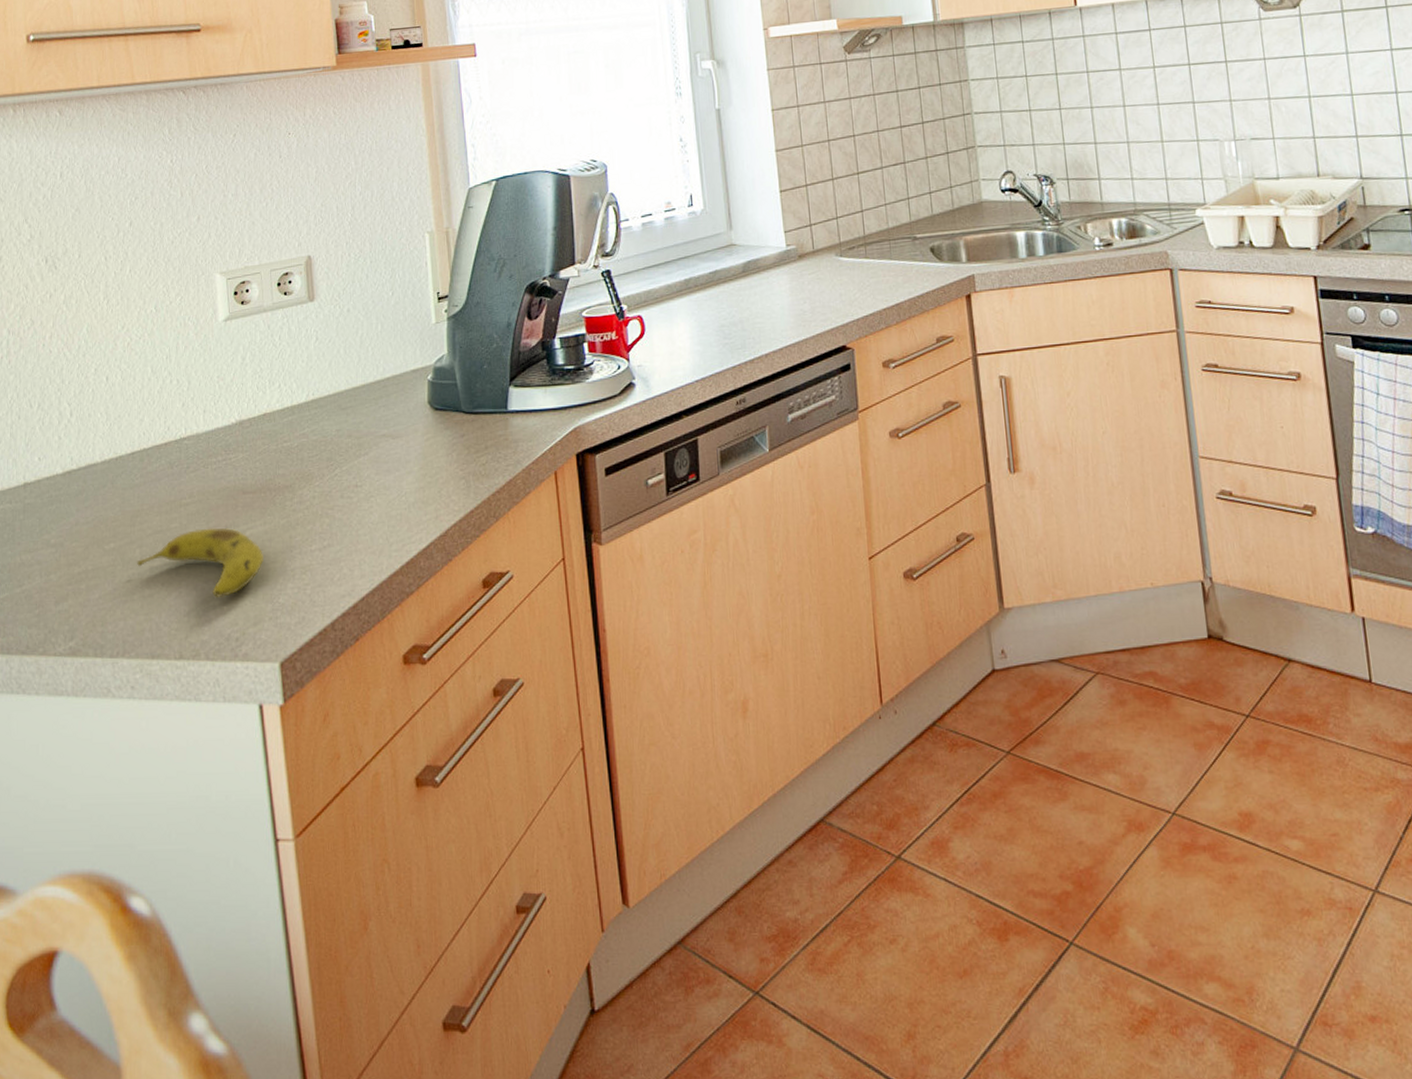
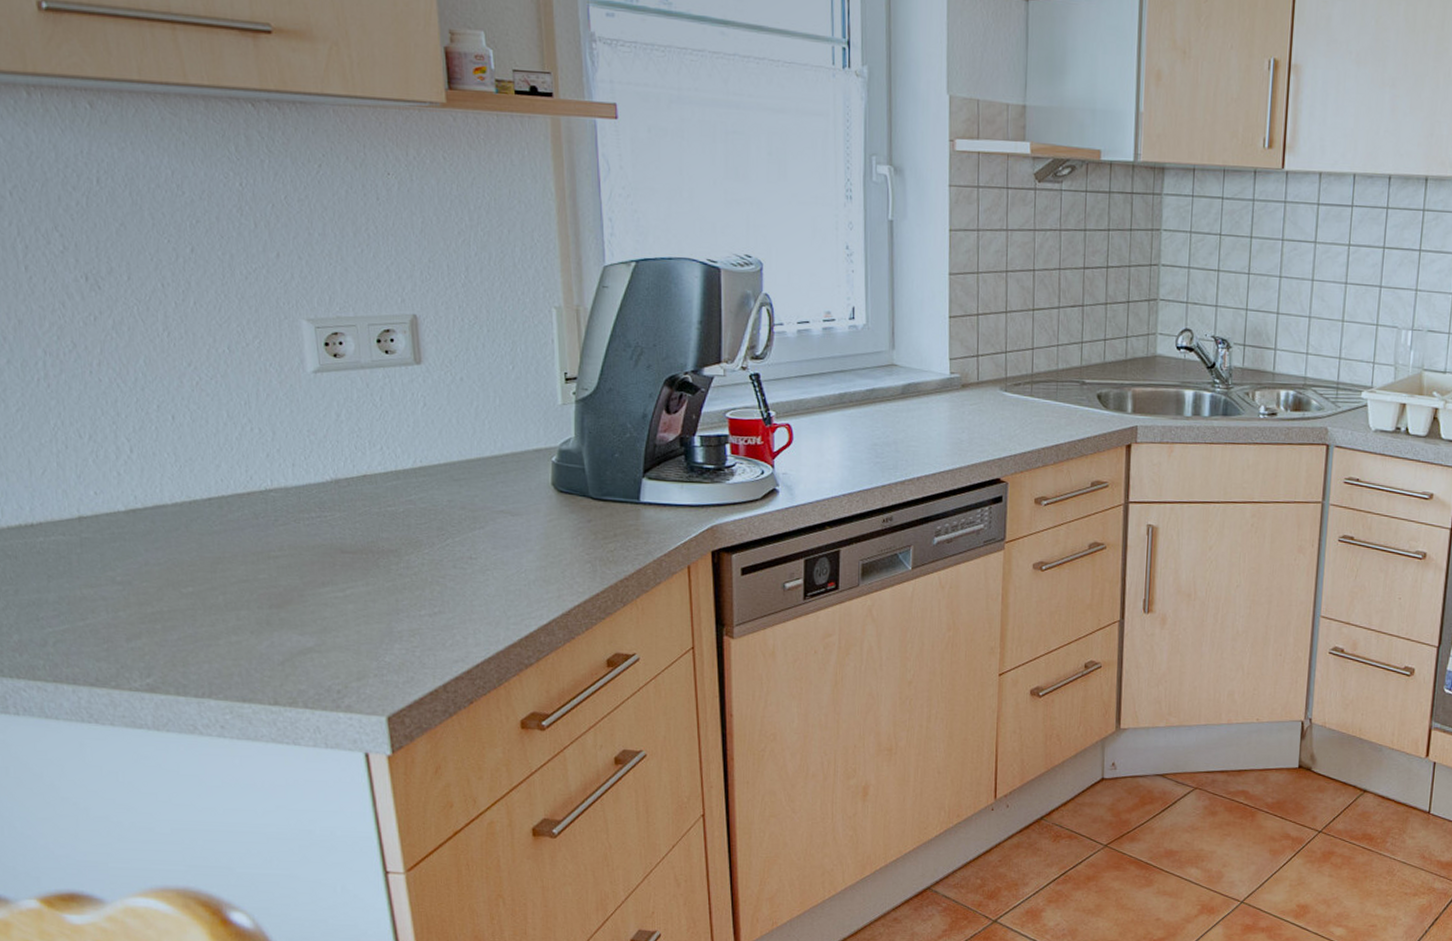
fruit: present [137,528,263,597] -> none [221,583,367,651]

